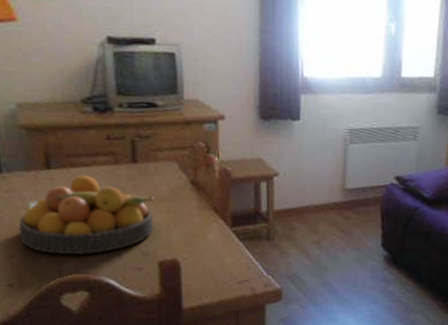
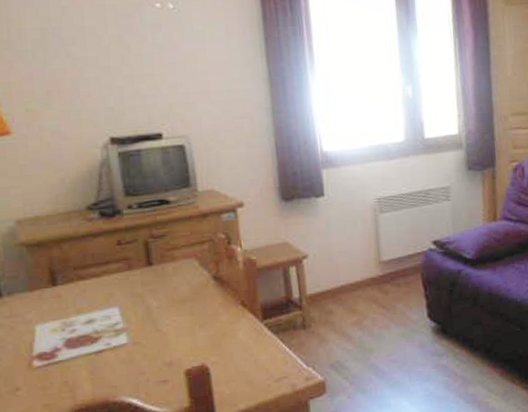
fruit bowl: present [19,175,155,254] -> none [24,286,177,379]

